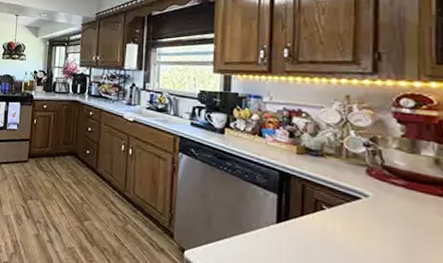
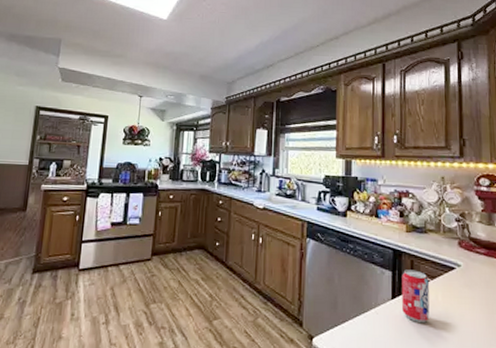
beverage can: none [290,193,324,253] -> present [402,269,430,323]

